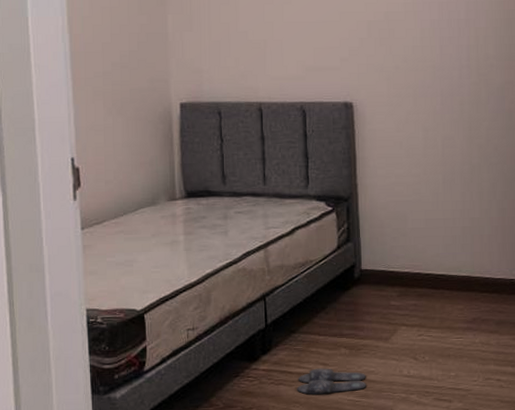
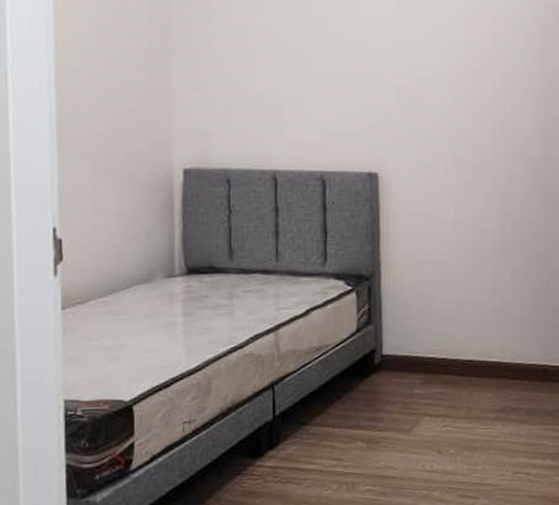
slippers: present [297,368,366,395] -> none [306,464,385,494]

